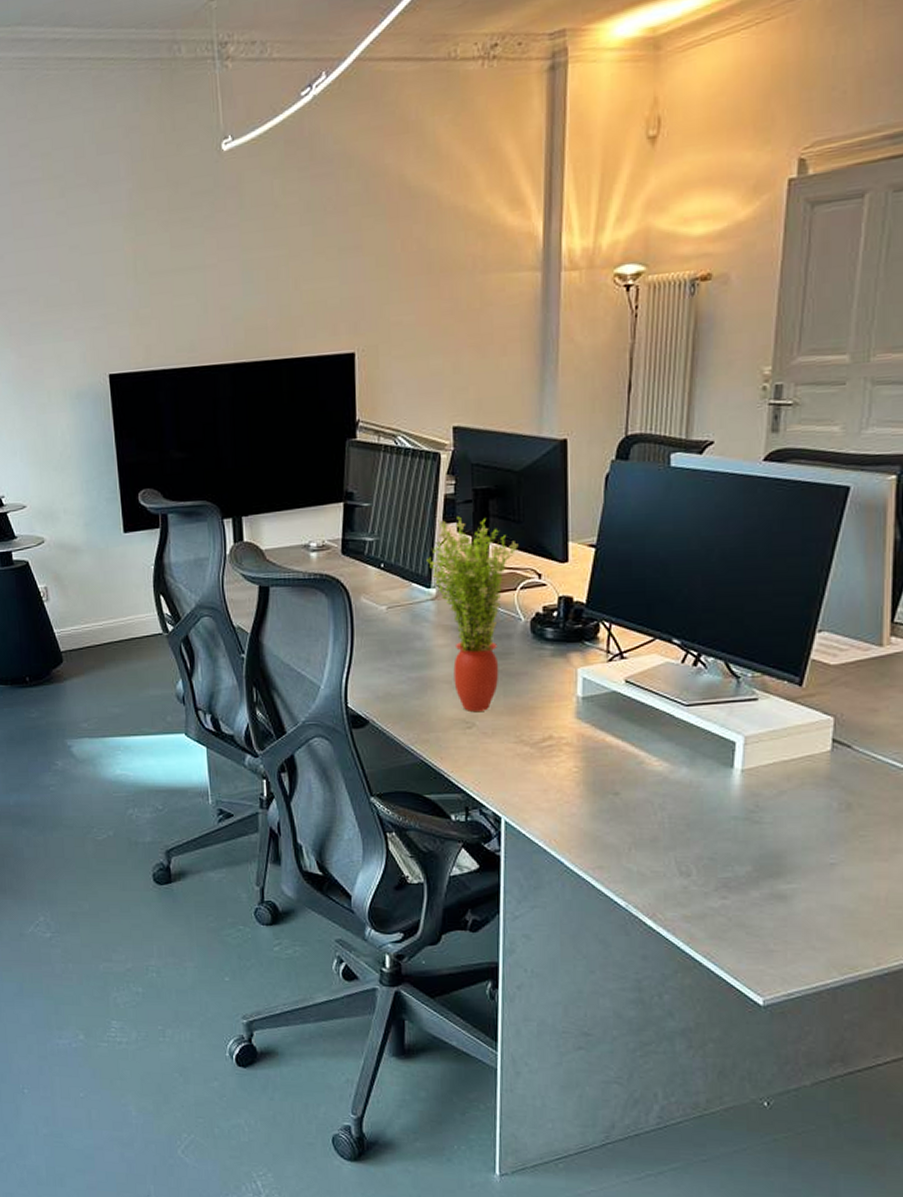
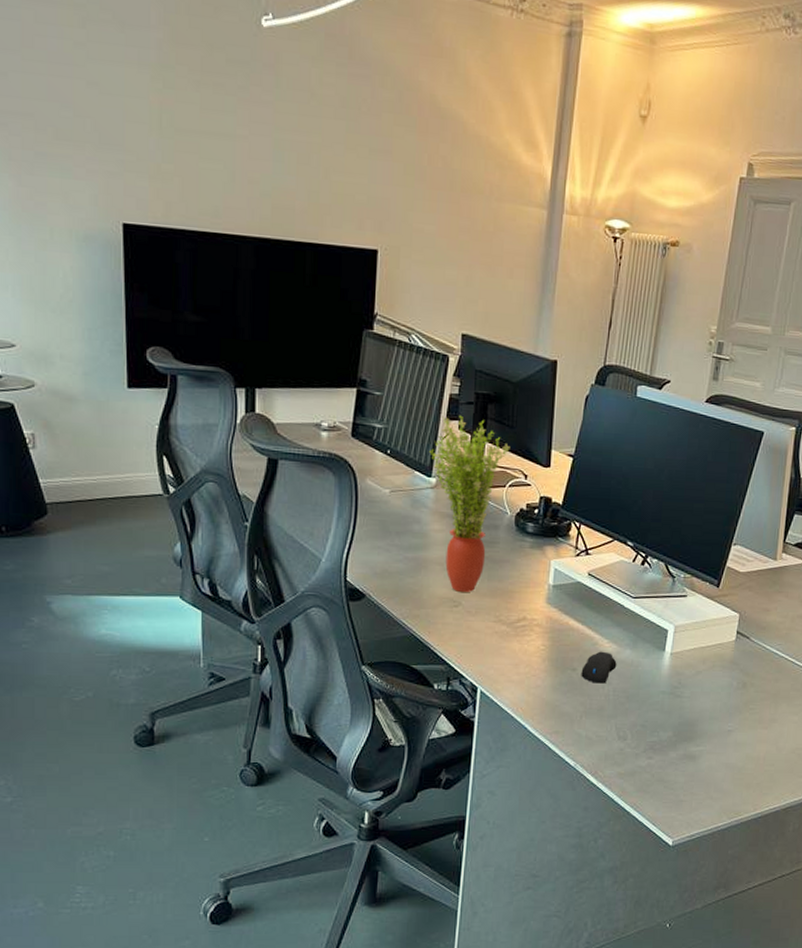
computer mouse: none [626,771,671,809] -> present [581,651,617,684]

